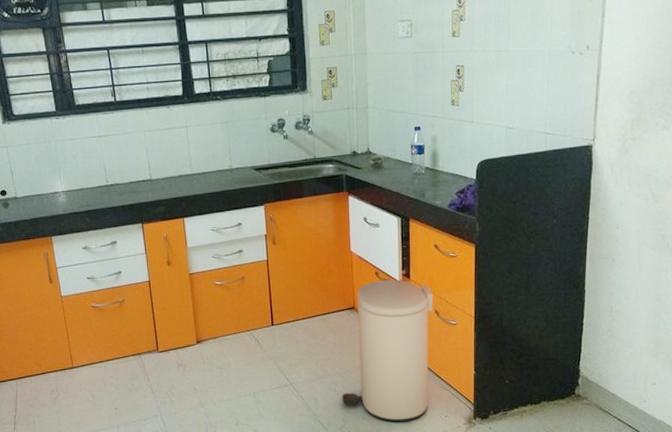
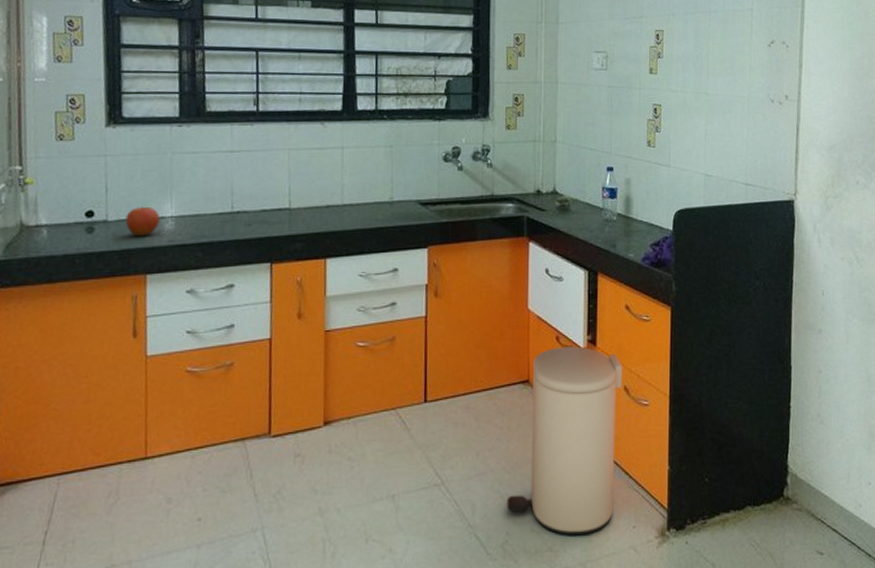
fruit: none [29,184,55,208] -> present [125,206,160,236]

